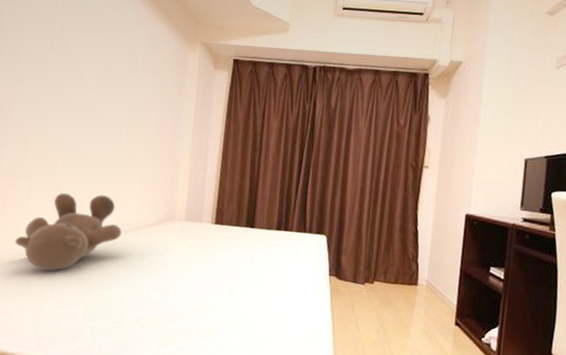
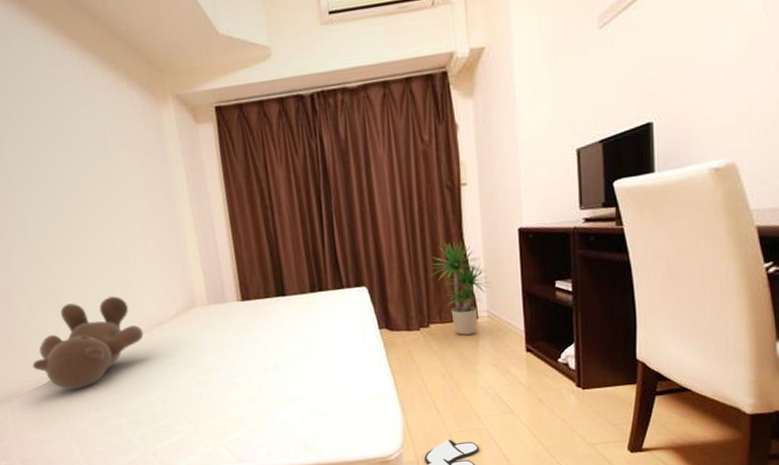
potted plant: none [383,212,435,299] -> present [430,240,492,335]

